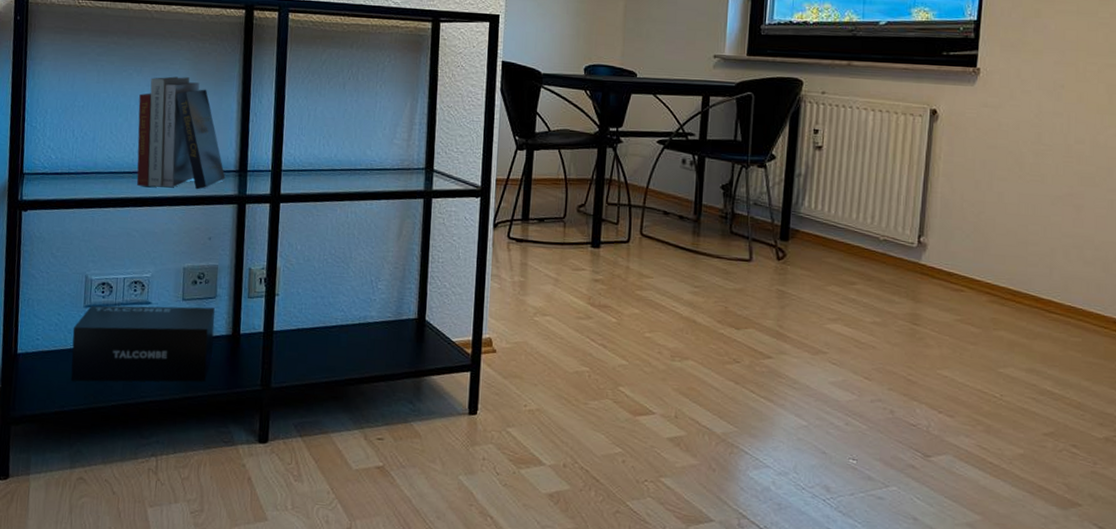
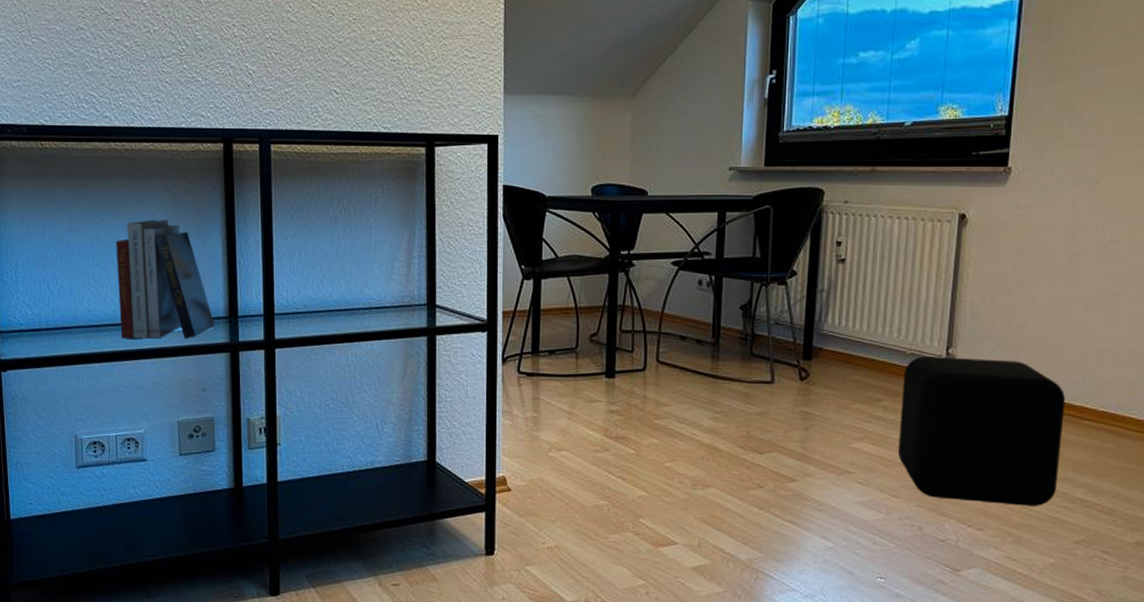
box: present [70,305,215,382] -> none [66,461,216,544]
cube: none [870,243,1034,396] -> present [897,356,1066,506]

